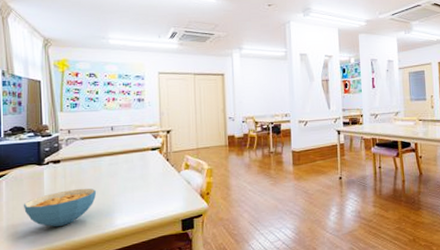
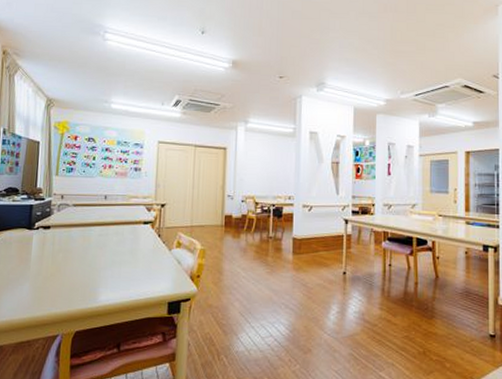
cereal bowl: present [23,188,97,228] -> none [9,257,84,297]

